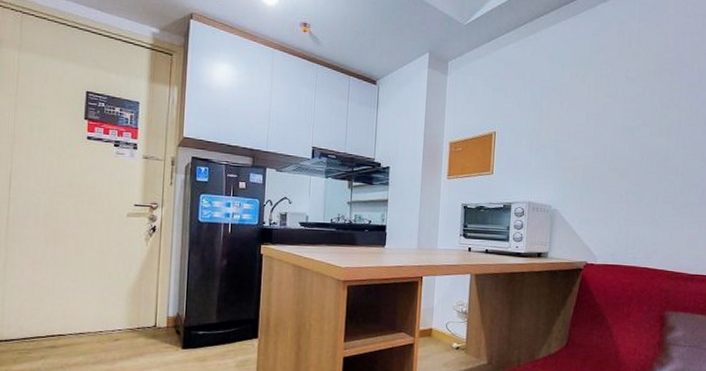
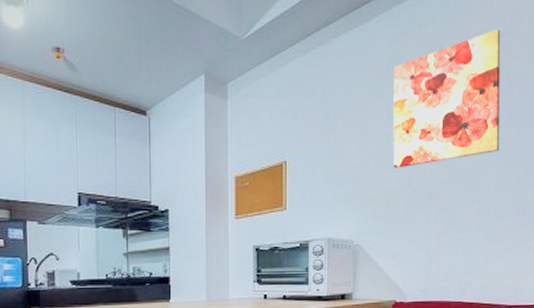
wall art: none [591,29,694,145] -> present [393,29,501,168]

